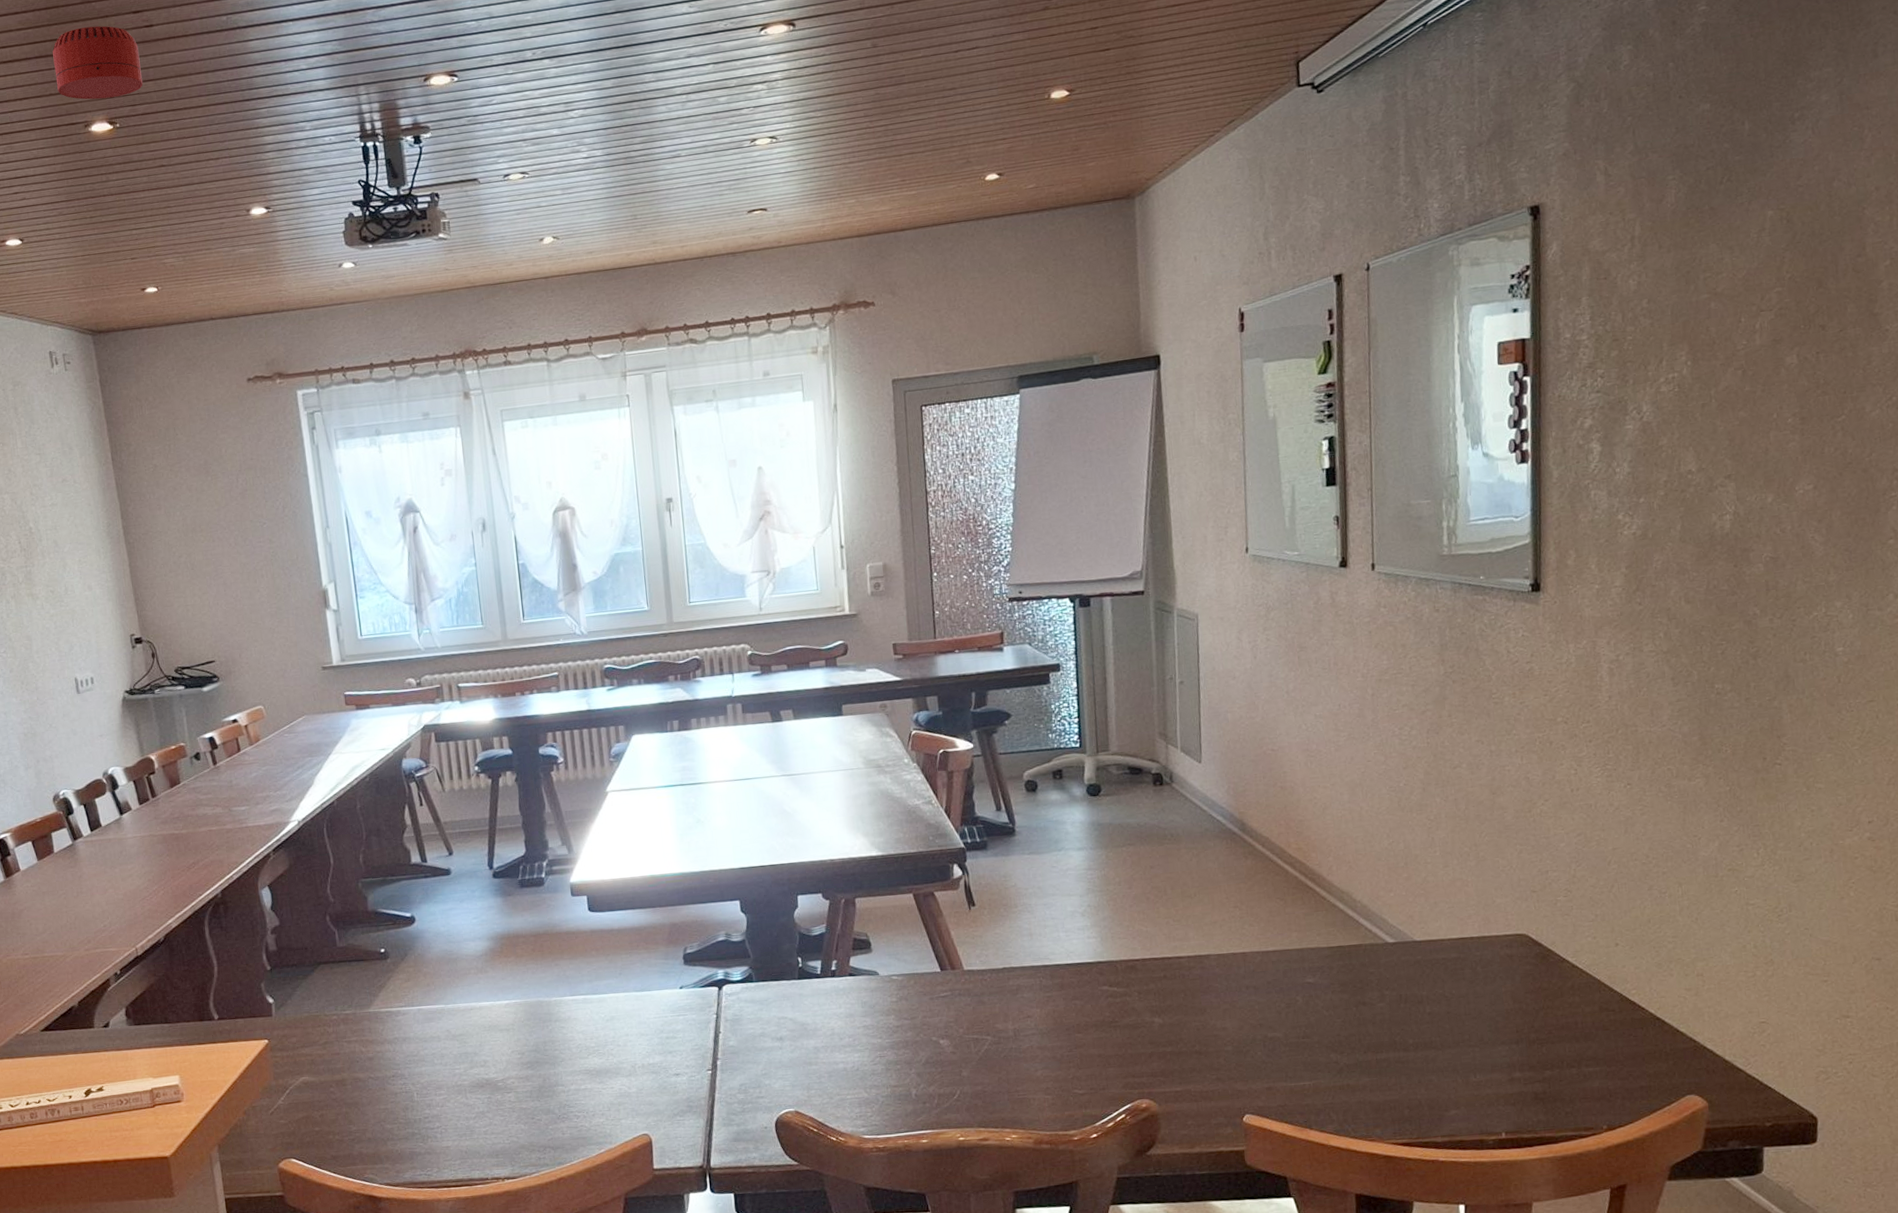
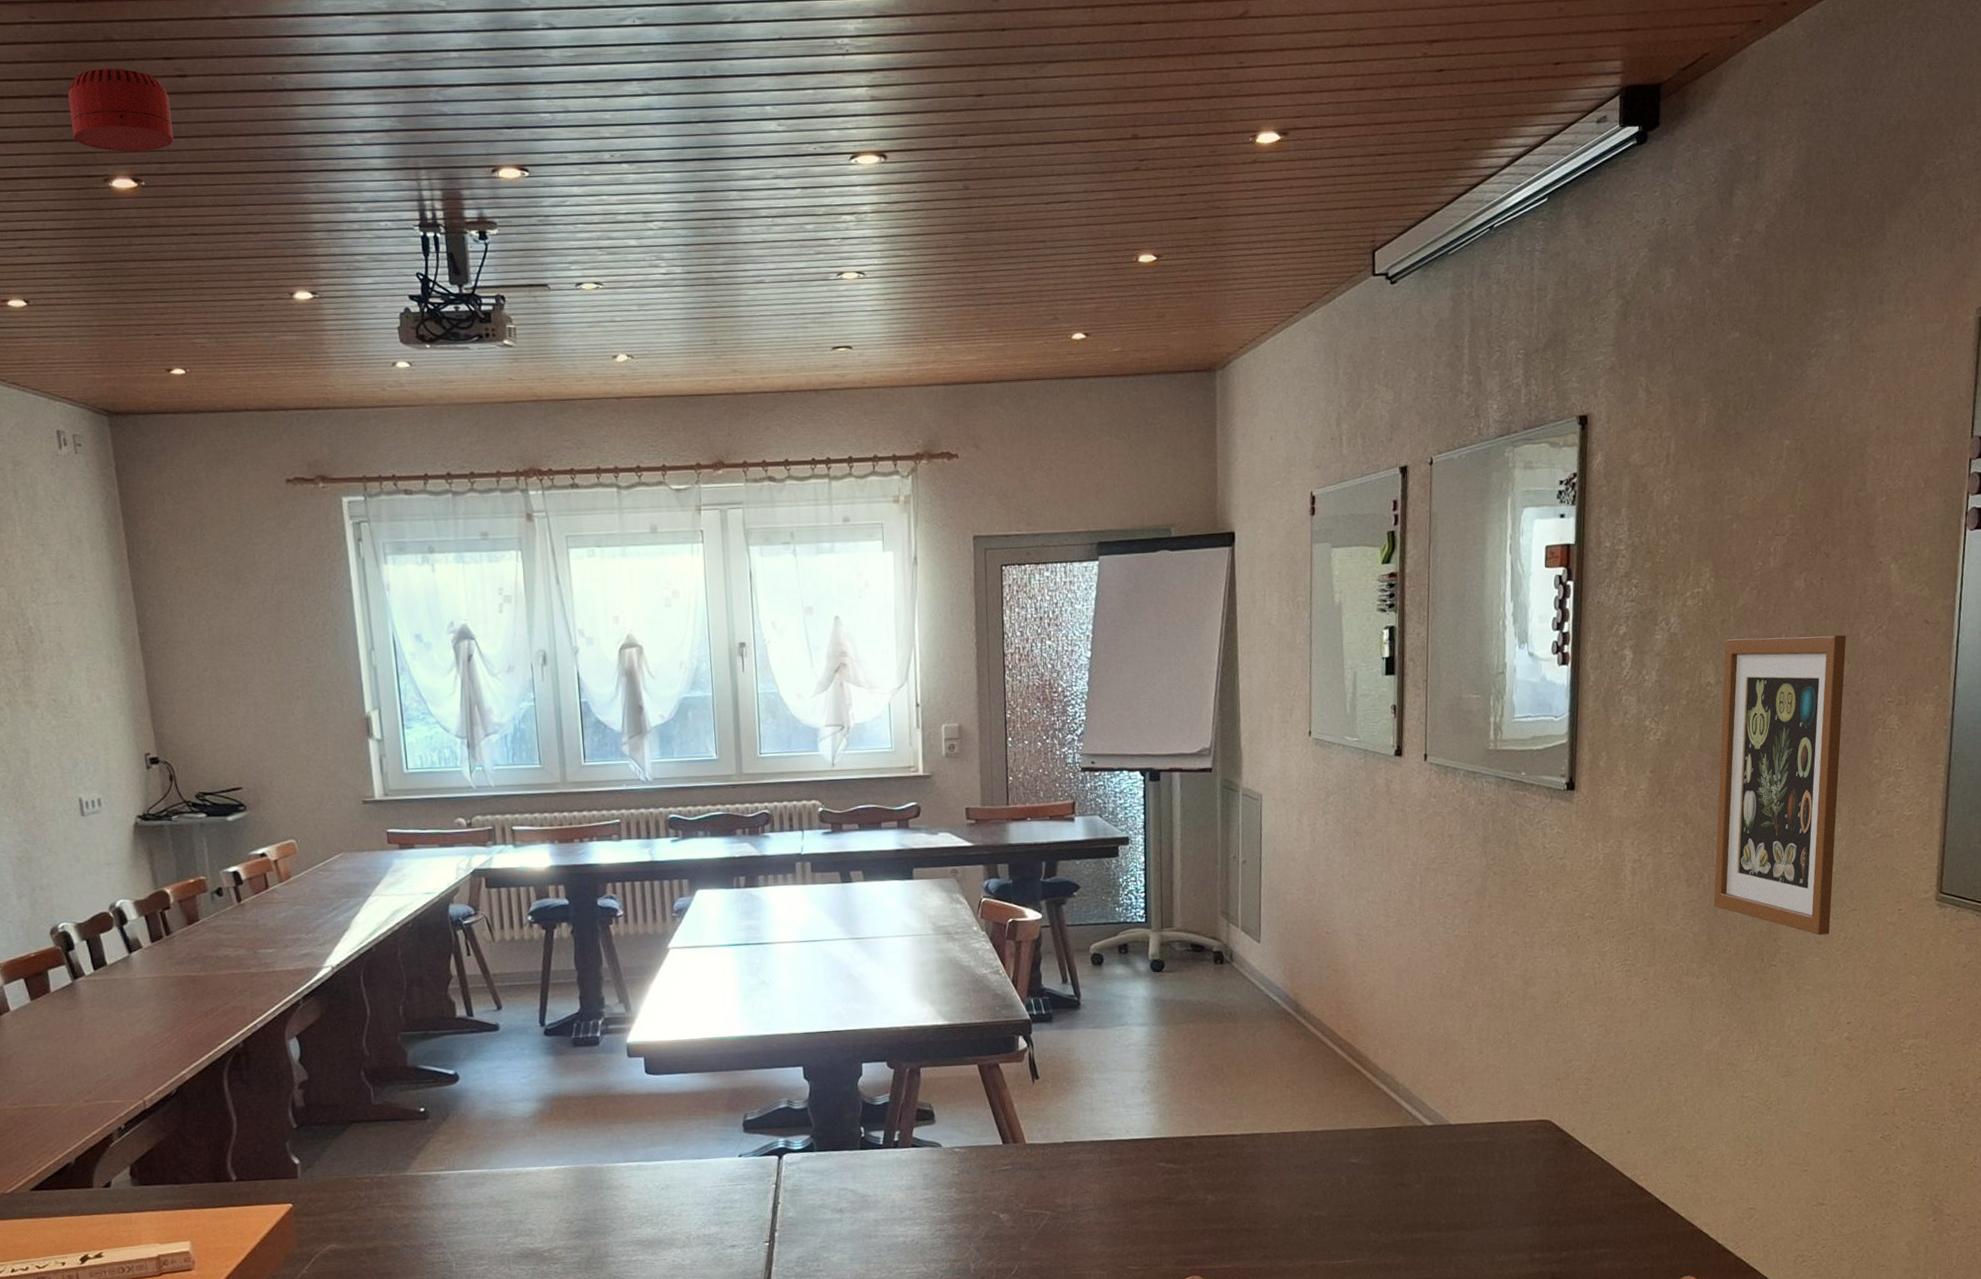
wall art: none [1704,410,1850,730] -> present [1713,634,1846,936]

